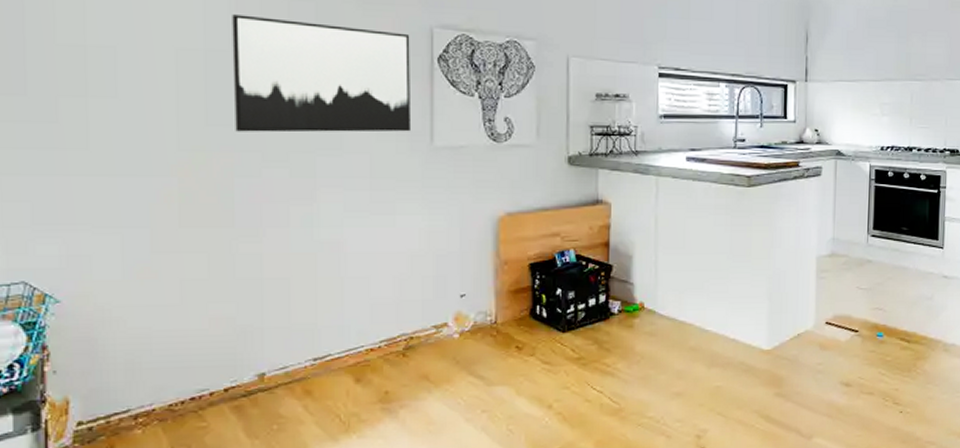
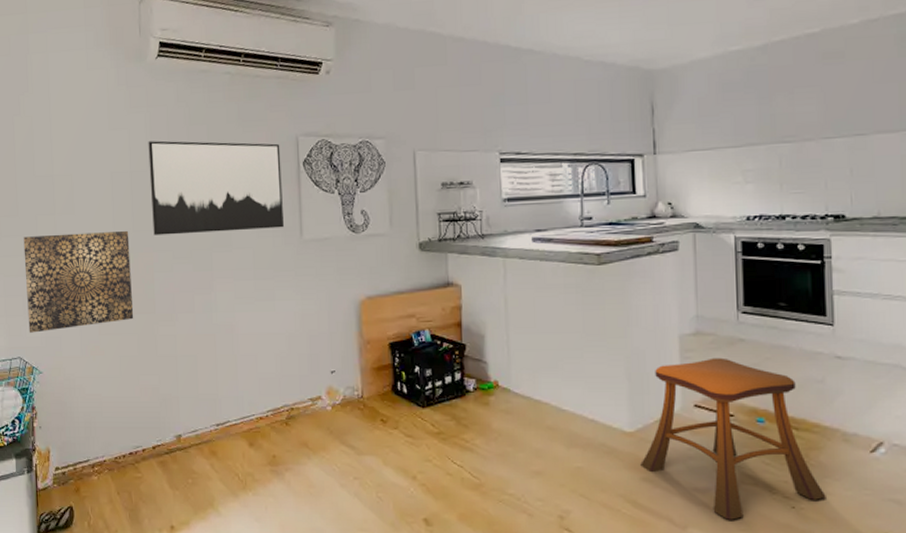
wall art: none [34,122,203,250] -> present [23,230,134,333]
stool: none [775,277,927,427] -> present [640,357,826,520]

